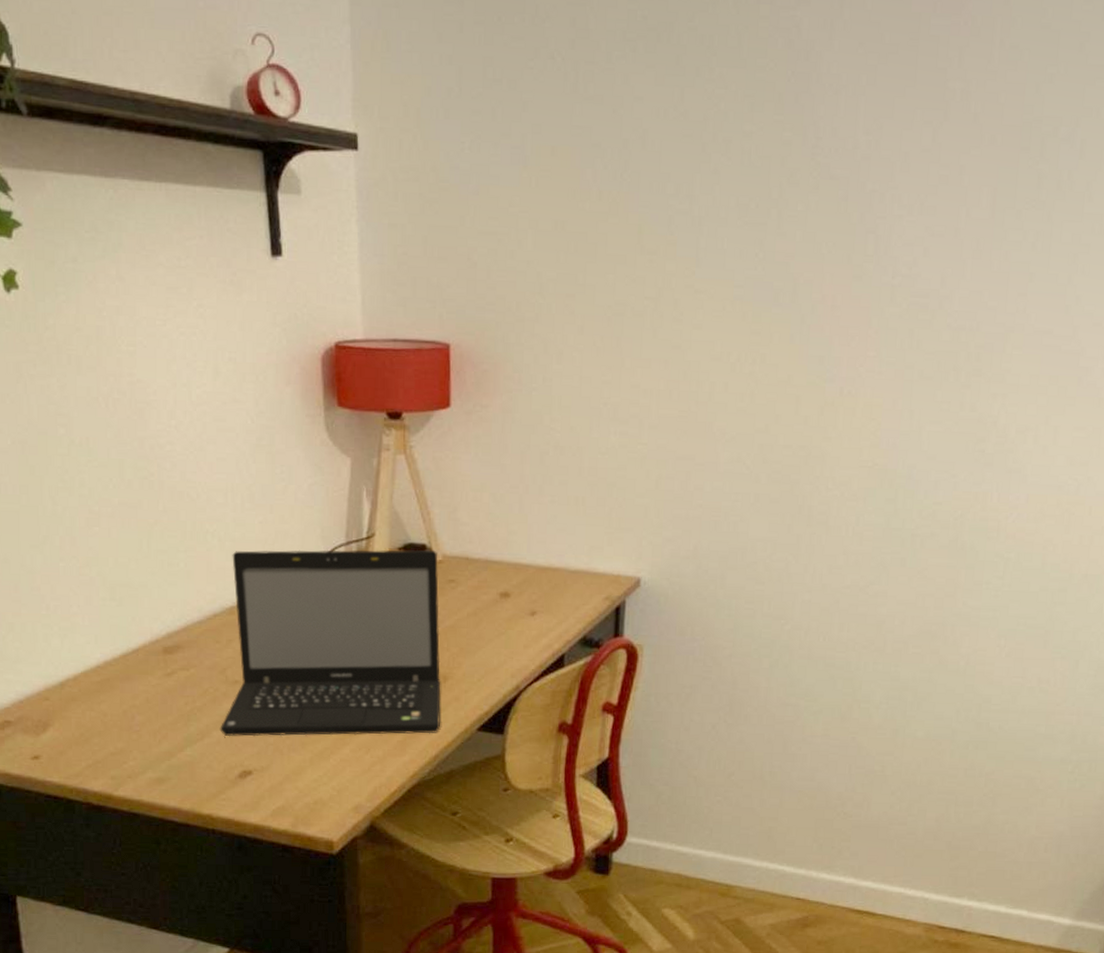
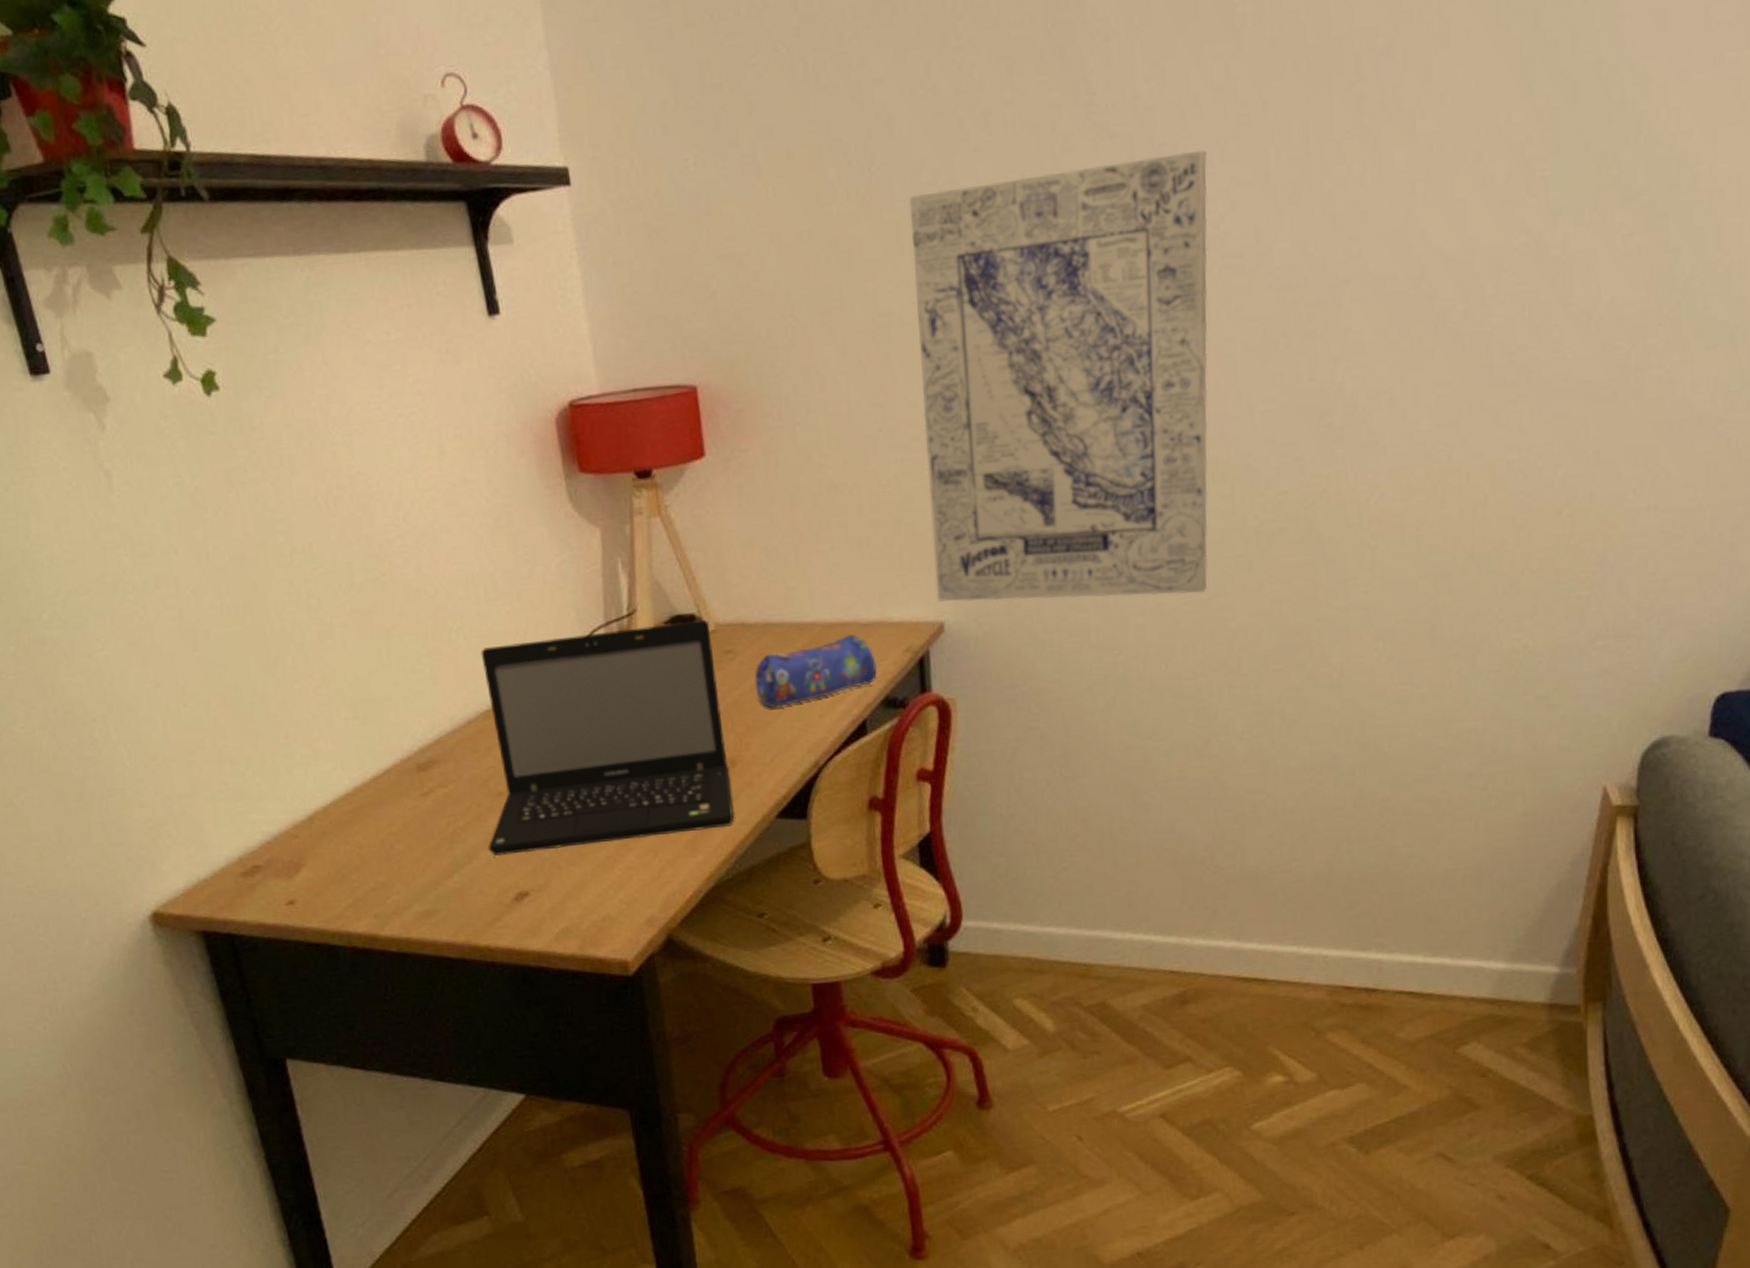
pencil case: none [472,579,579,635] -> present [754,634,877,709]
wall art: none [637,200,909,580] -> present [909,150,1208,602]

